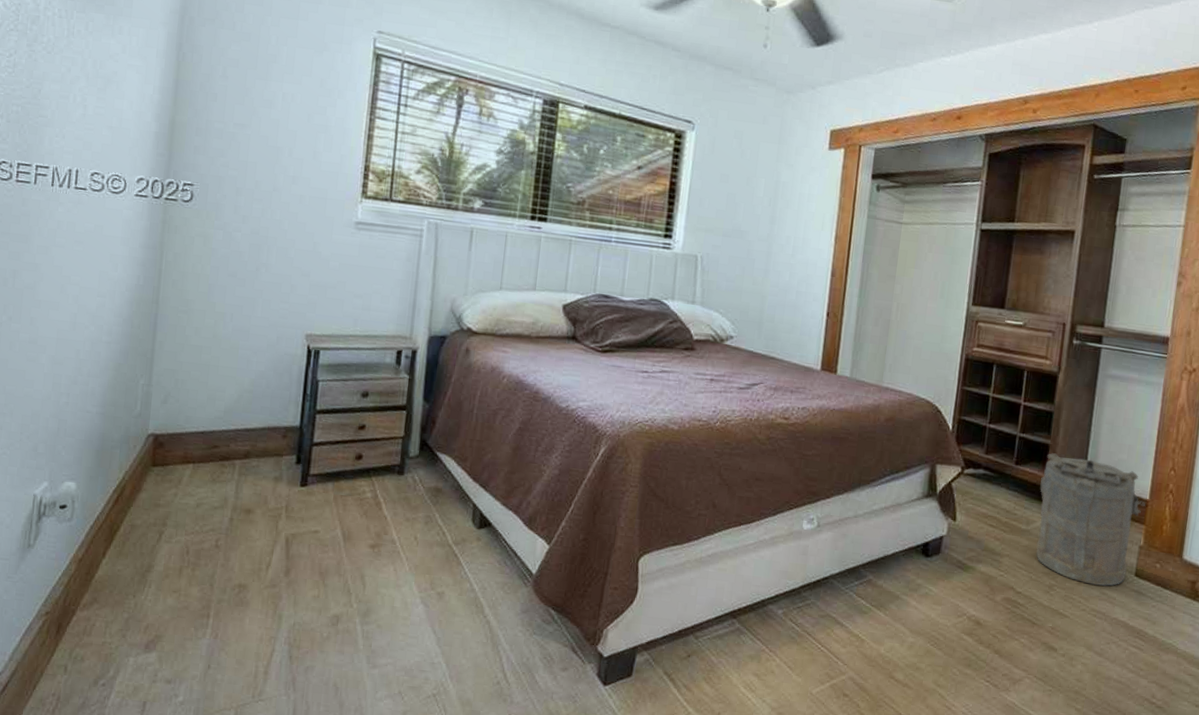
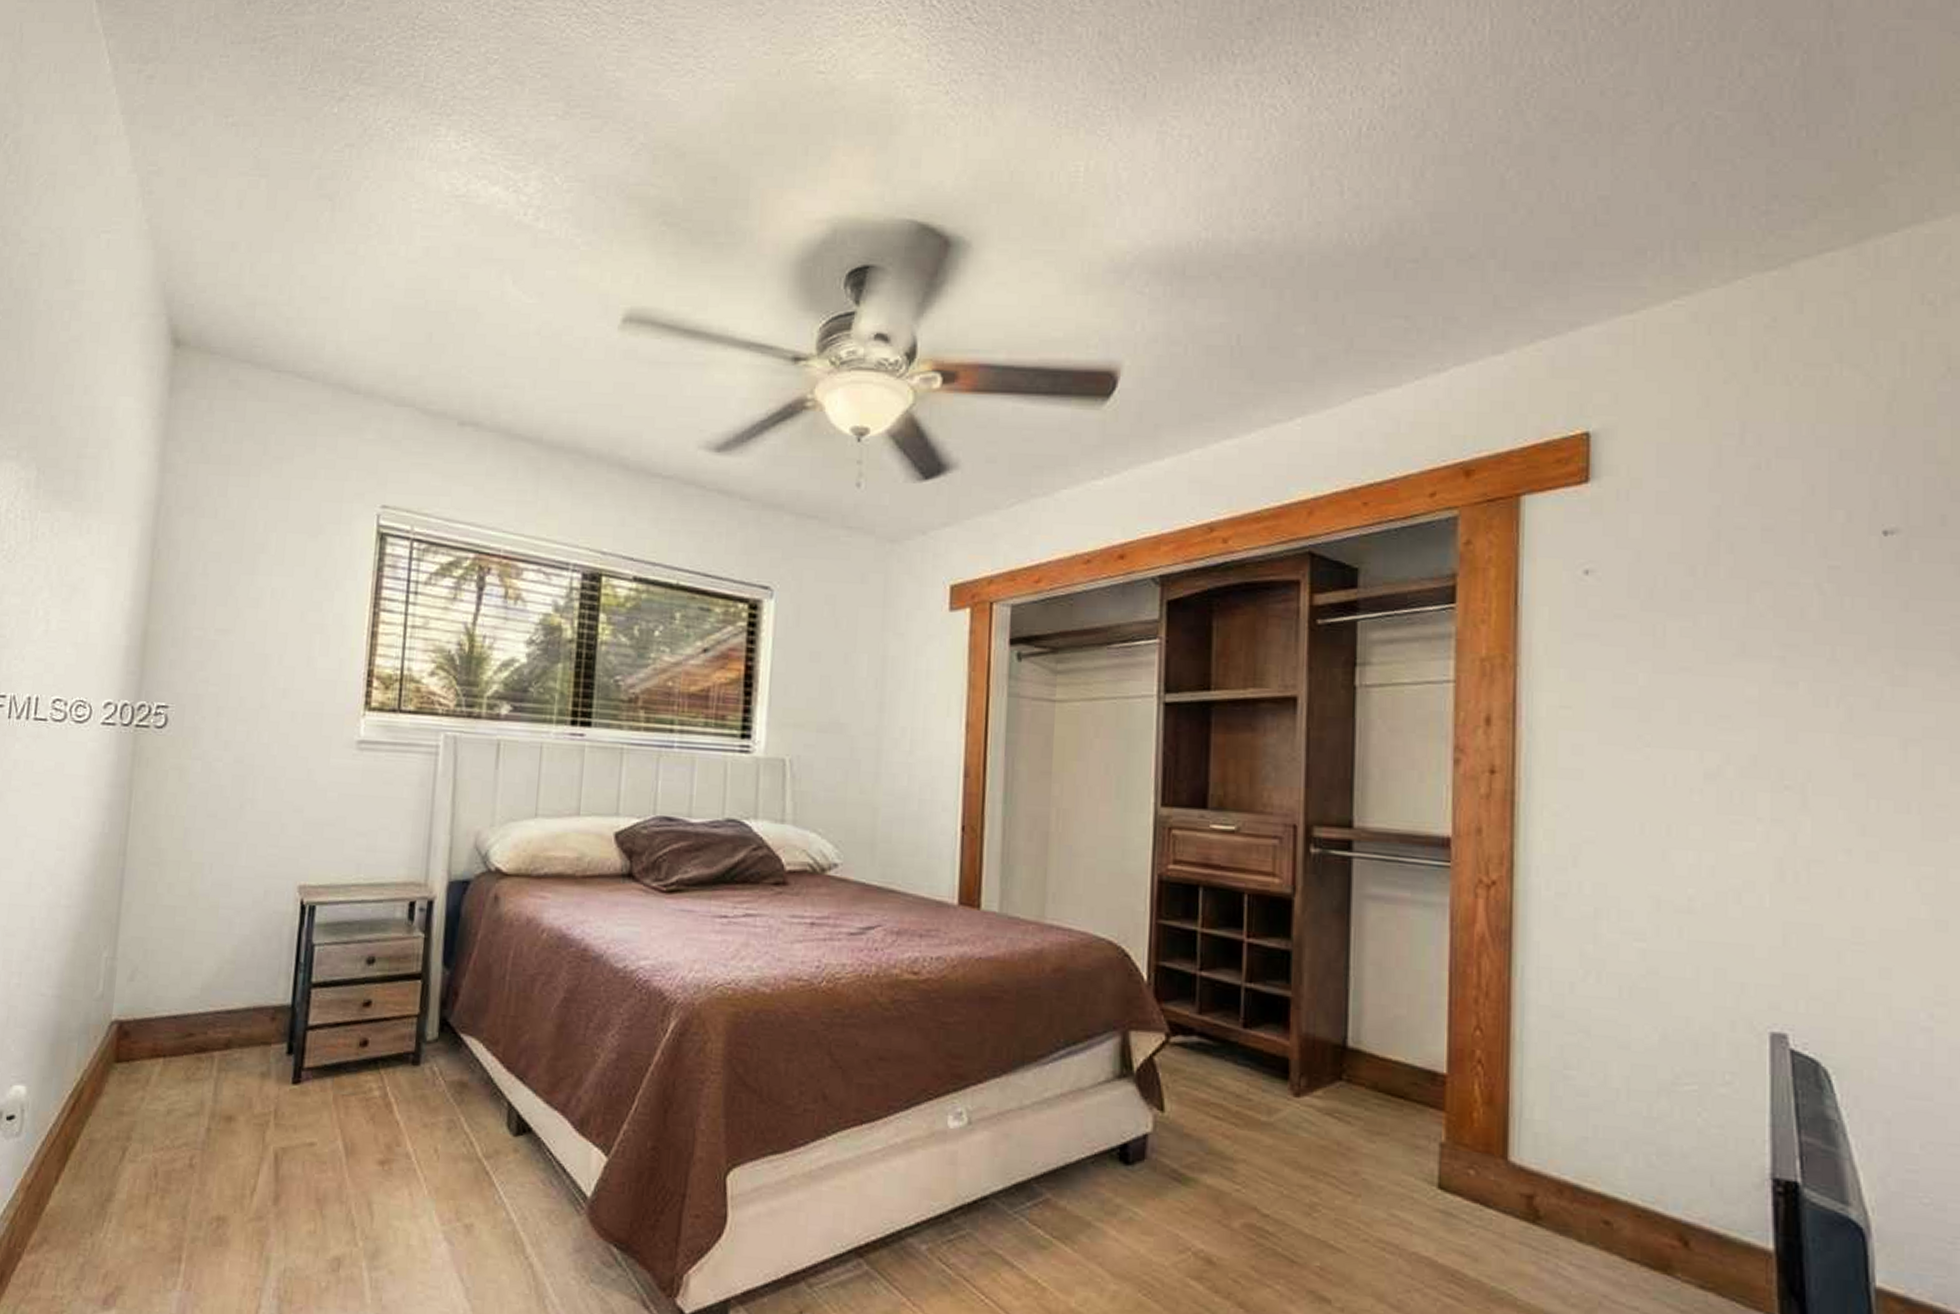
laundry hamper: present [1036,453,1145,586] -> none [1282,1009,1442,1205]

